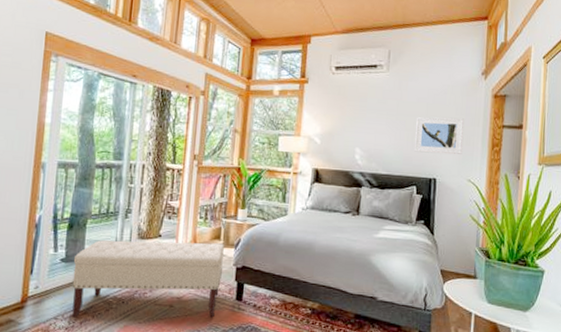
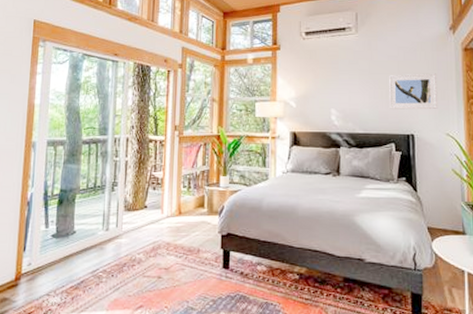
bench: present [72,240,224,318] -> none [63,211,209,292]

